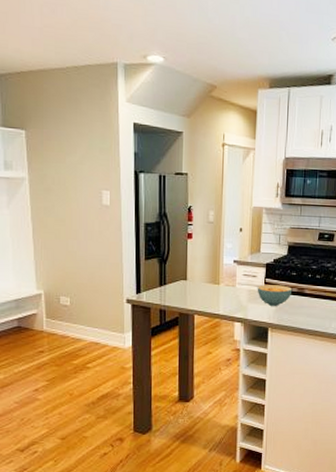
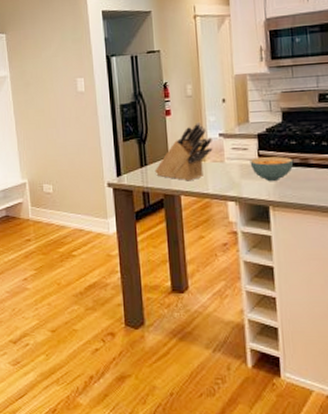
knife block: none [172,248,227,302] -> present [154,122,213,181]

